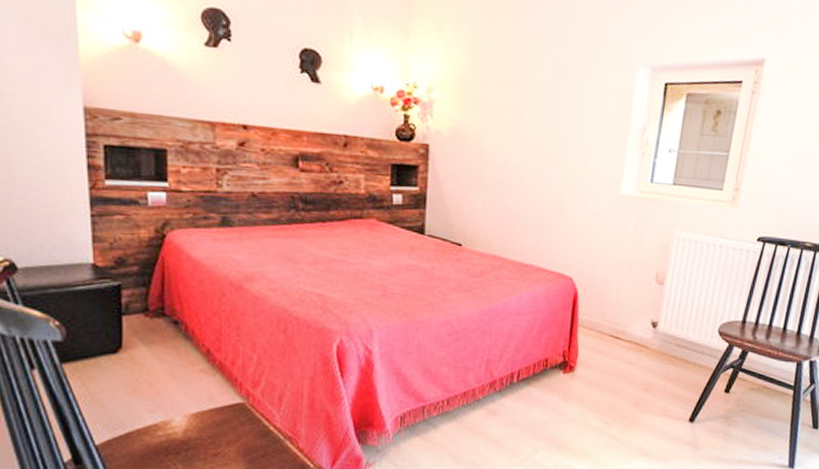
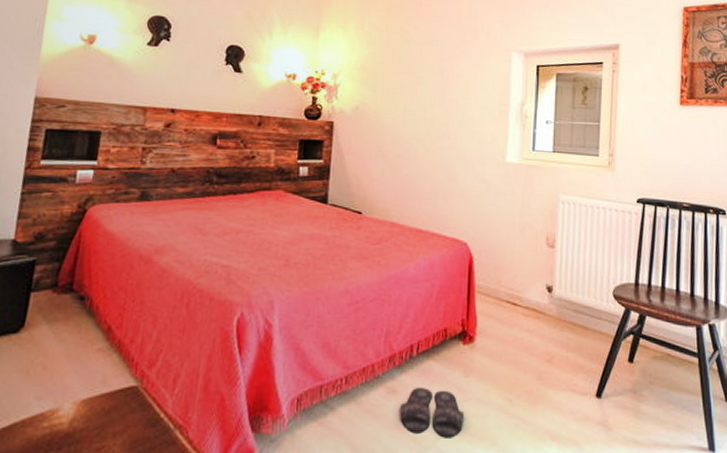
slippers: none [499,409,562,453] -> present [400,387,465,438]

